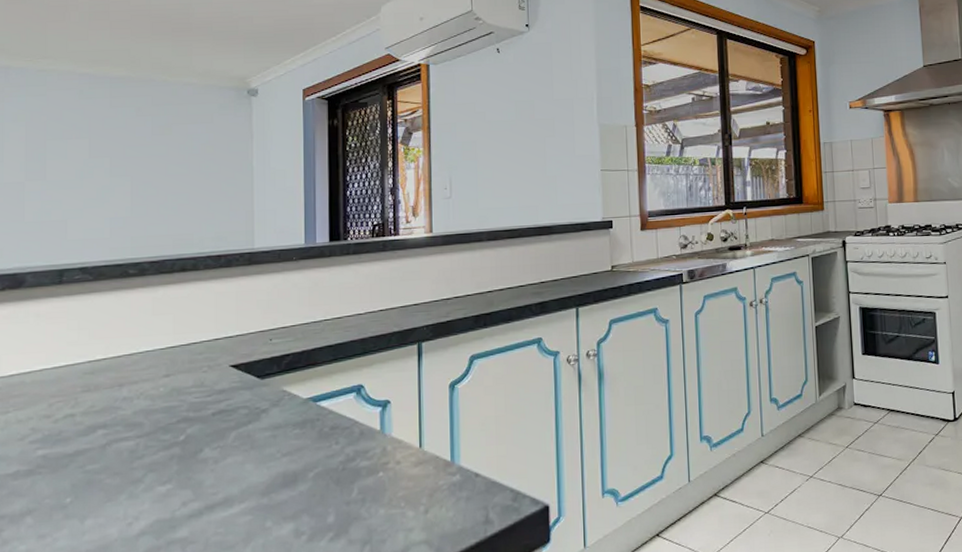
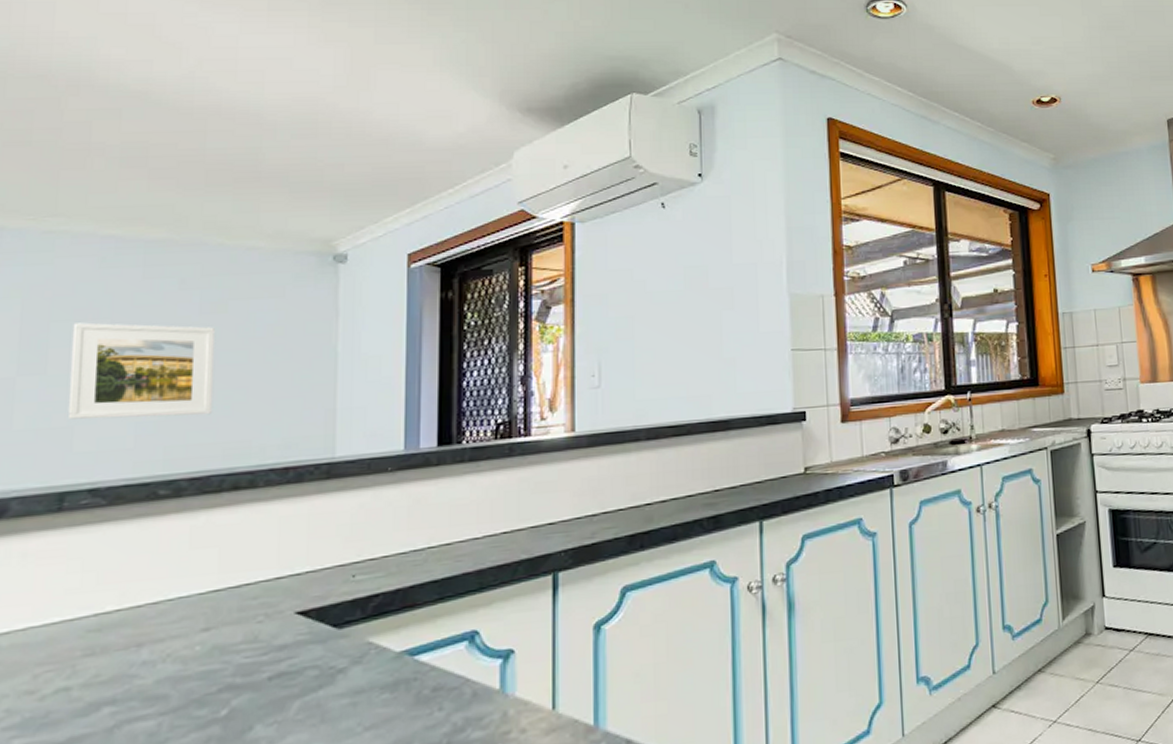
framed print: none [62,141,165,215] -> present [67,322,215,420]

